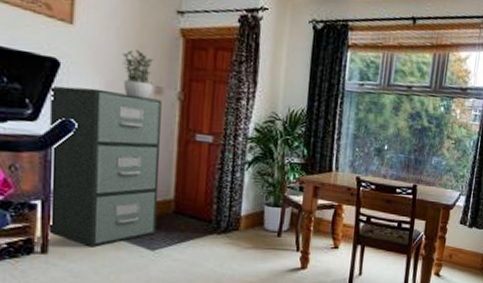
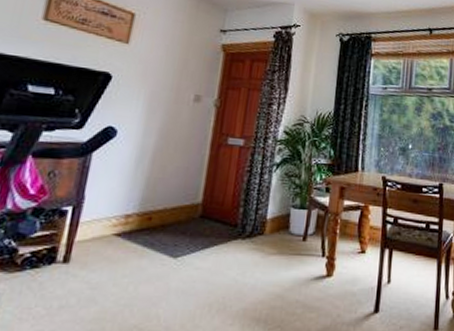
filing cabinet: present [49,85,162,247] -> none [75,96,199,255]
potted plant: present [122,50,154,100] -> none [165,63,195,107]

